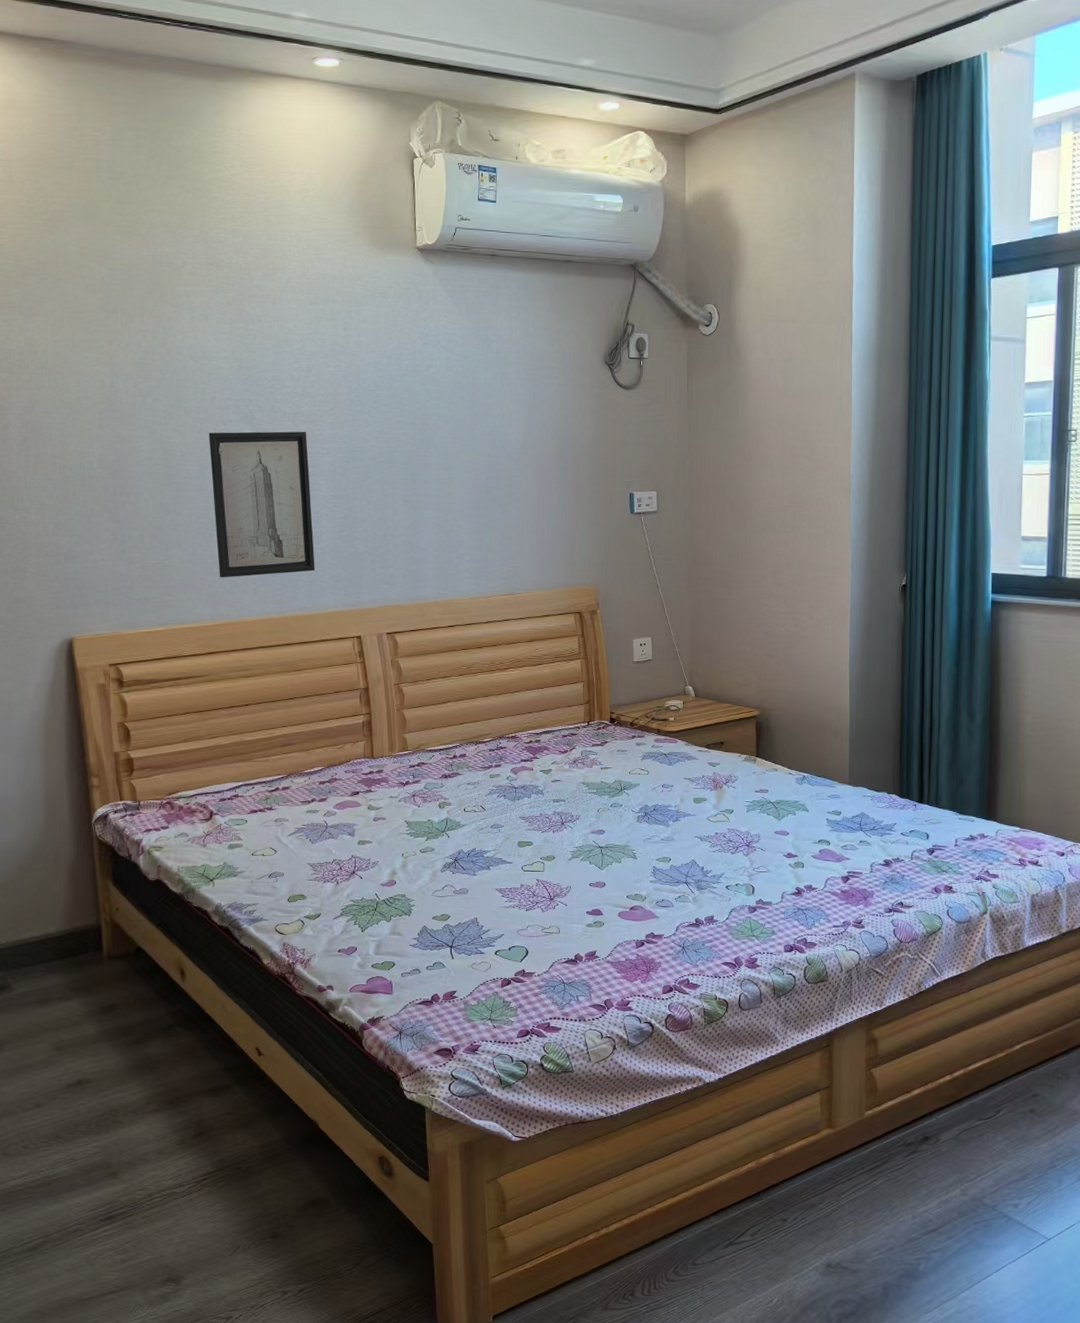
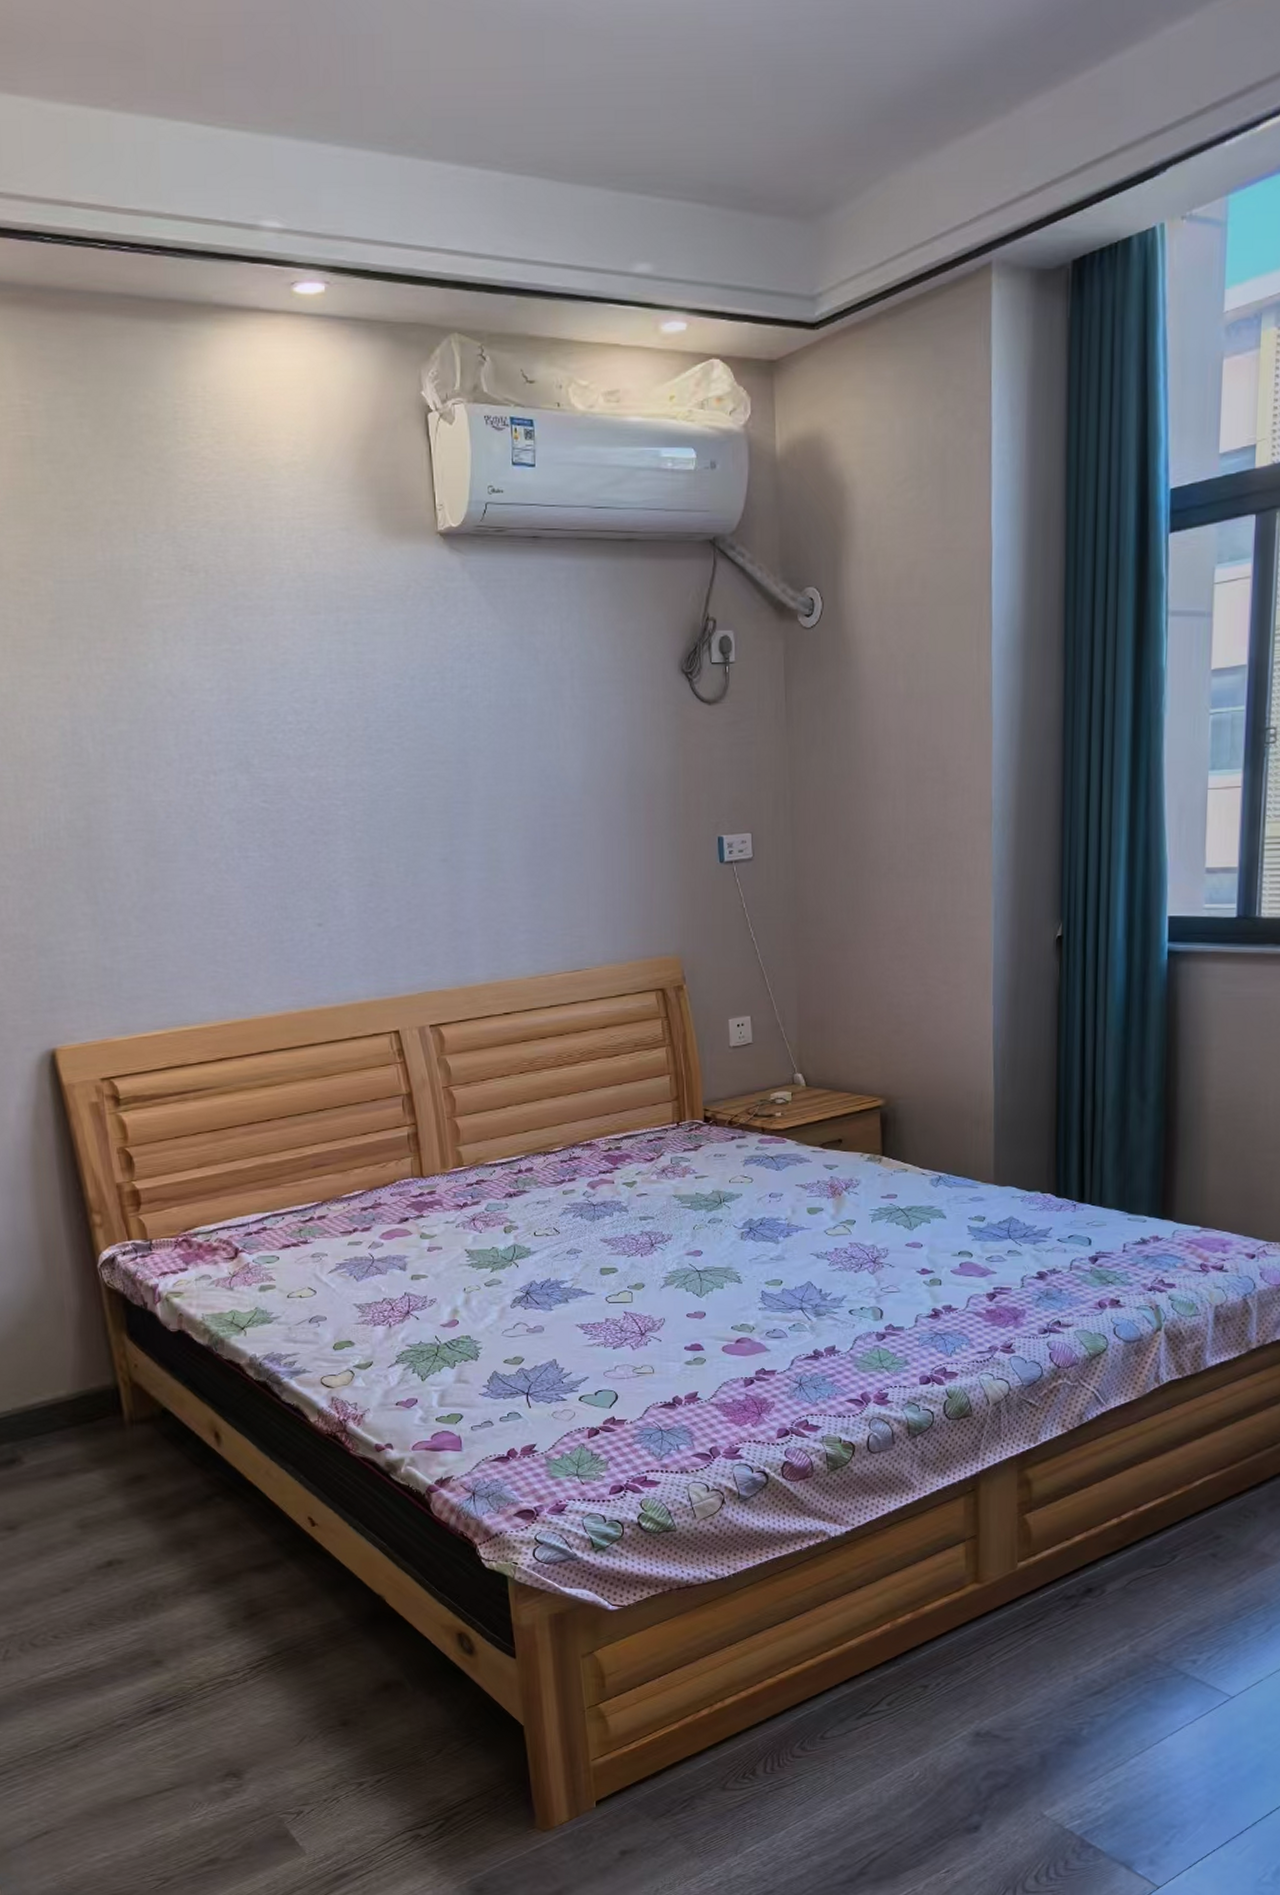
wall art: present [209,431,315,578] -> none [197,778,338,967]

